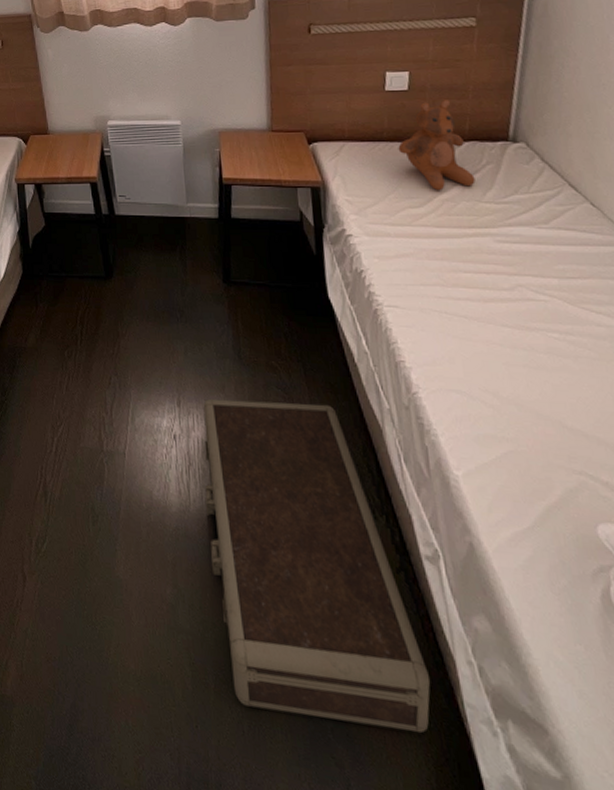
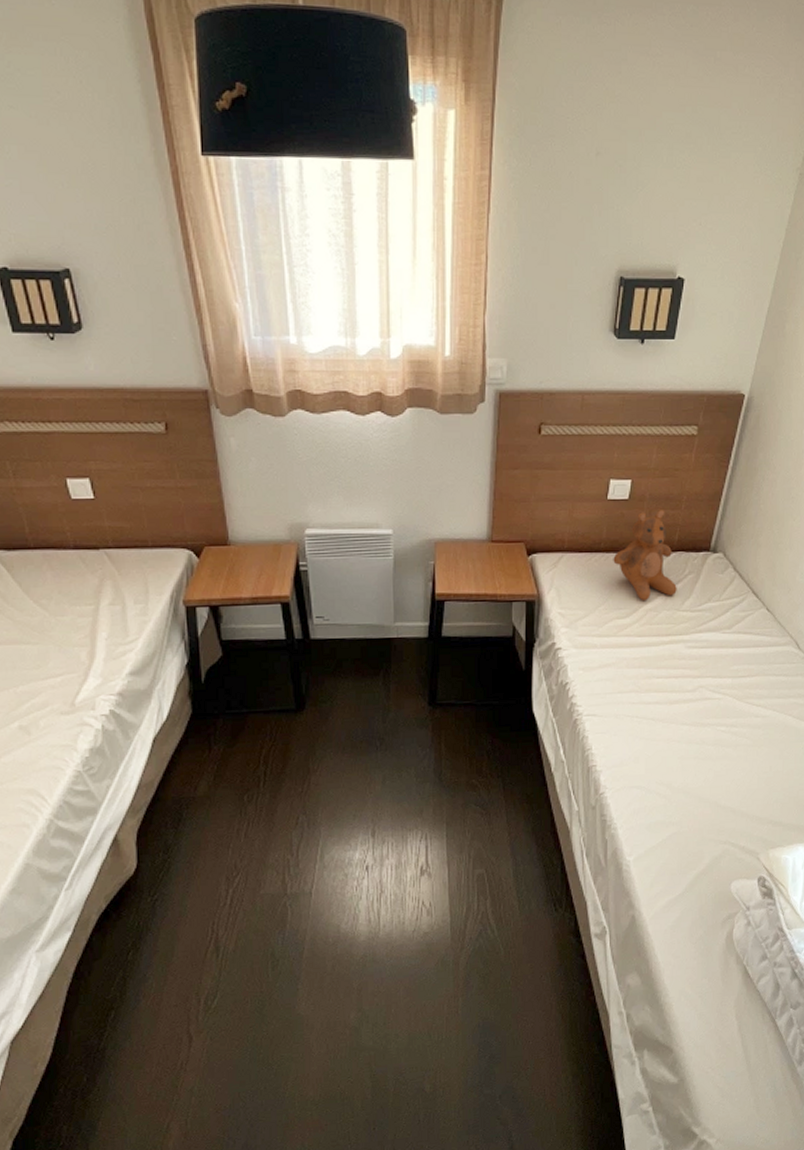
suitcase: present [203,399,431,734] -> none [395,814,587,1099]

